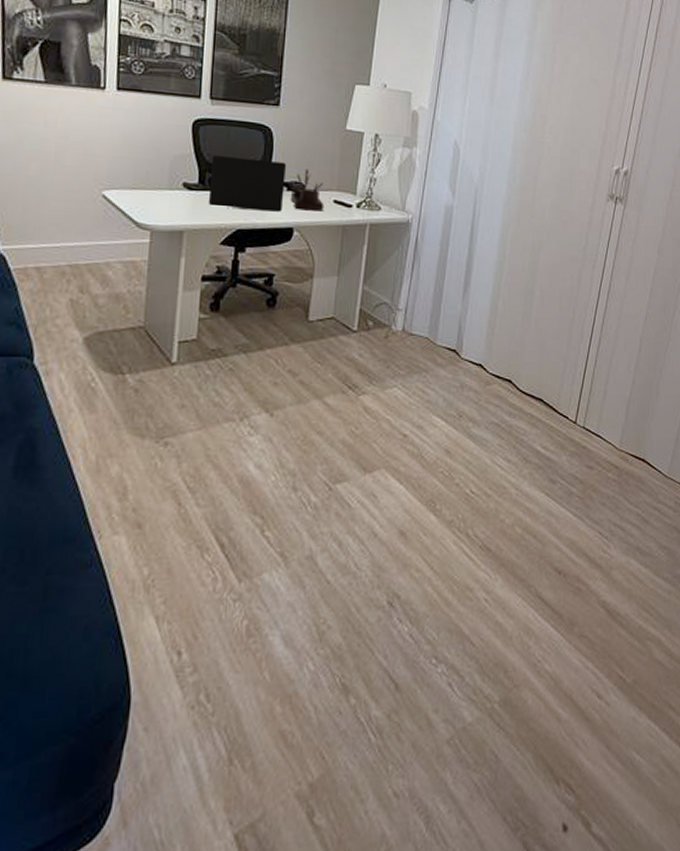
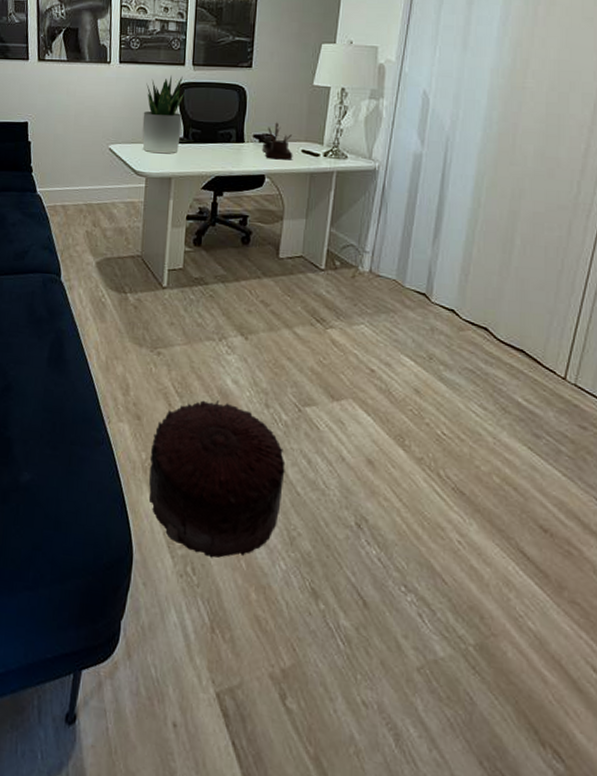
planter: none [146,109,200,203] -> present [142,75,184,154]
pouf: none [152,491,315,677] -> present [148,400,286,558]
laptop: present [208,156,287,212] -> none [191,114,259,161]

